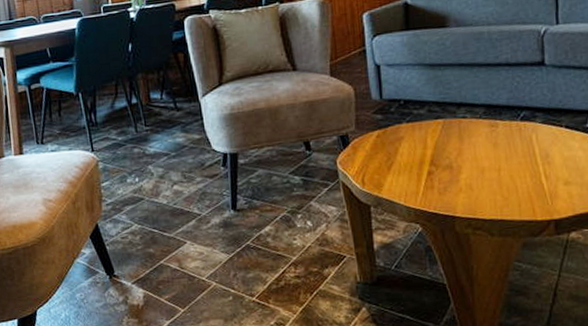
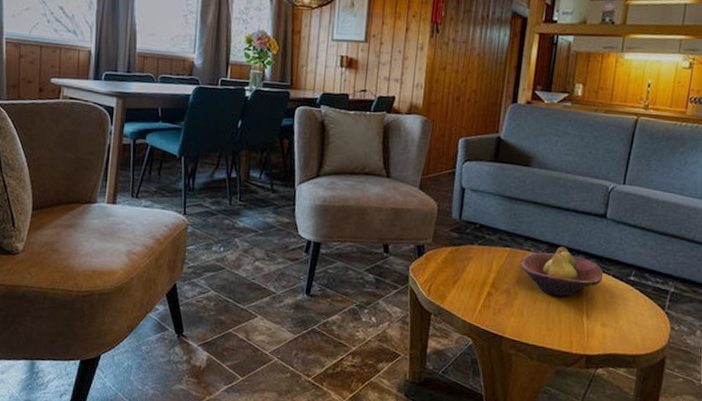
fruit bowl: none [457,106,554,161] -> present [520,246,603,296]

